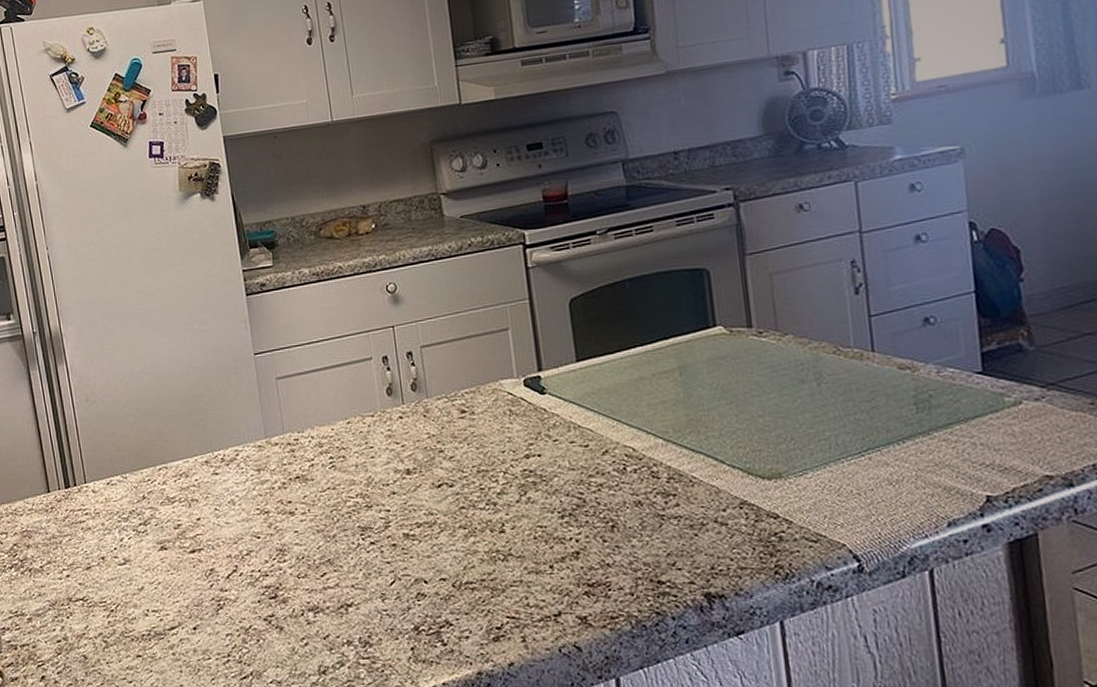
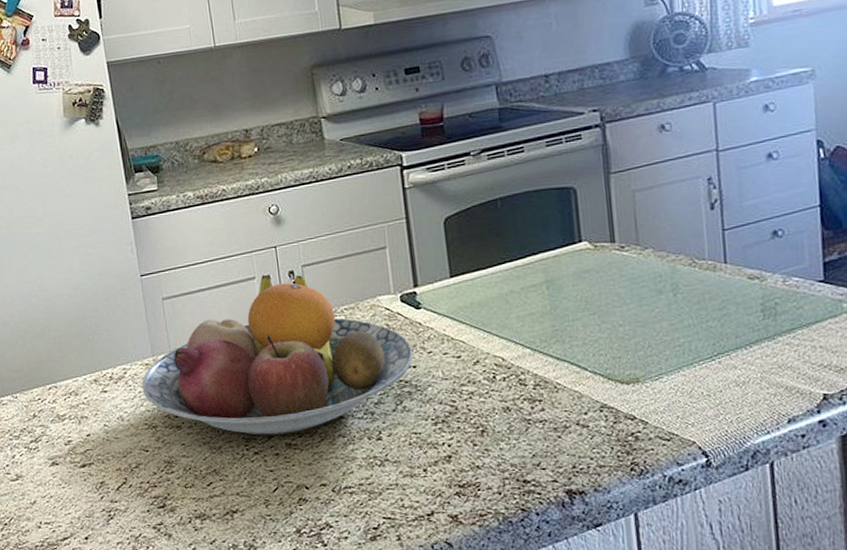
fruit bowl: none [254,355,538,524] -> present [141,274,413,436]

